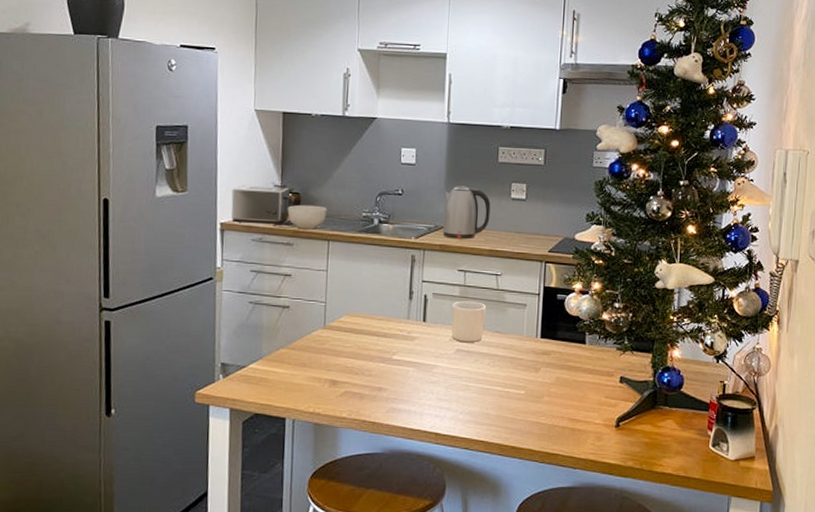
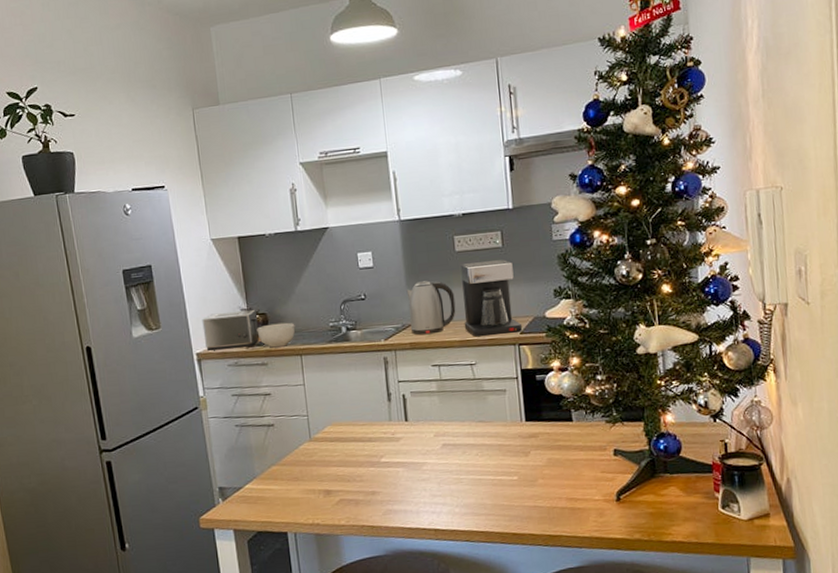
mug: present [451,300,487,343] -> none [431,393,468,437]
coffee maker: none [495,175,552,251] -> present [460,259,523,338]

